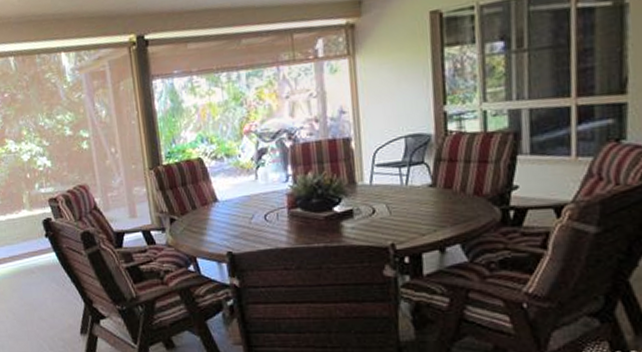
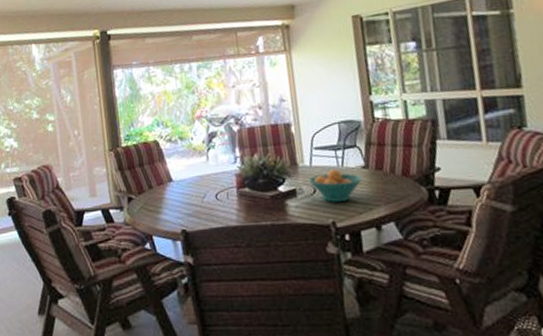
fruit bowl: none [366,188,428,223] -> present [307,169,362,202]

